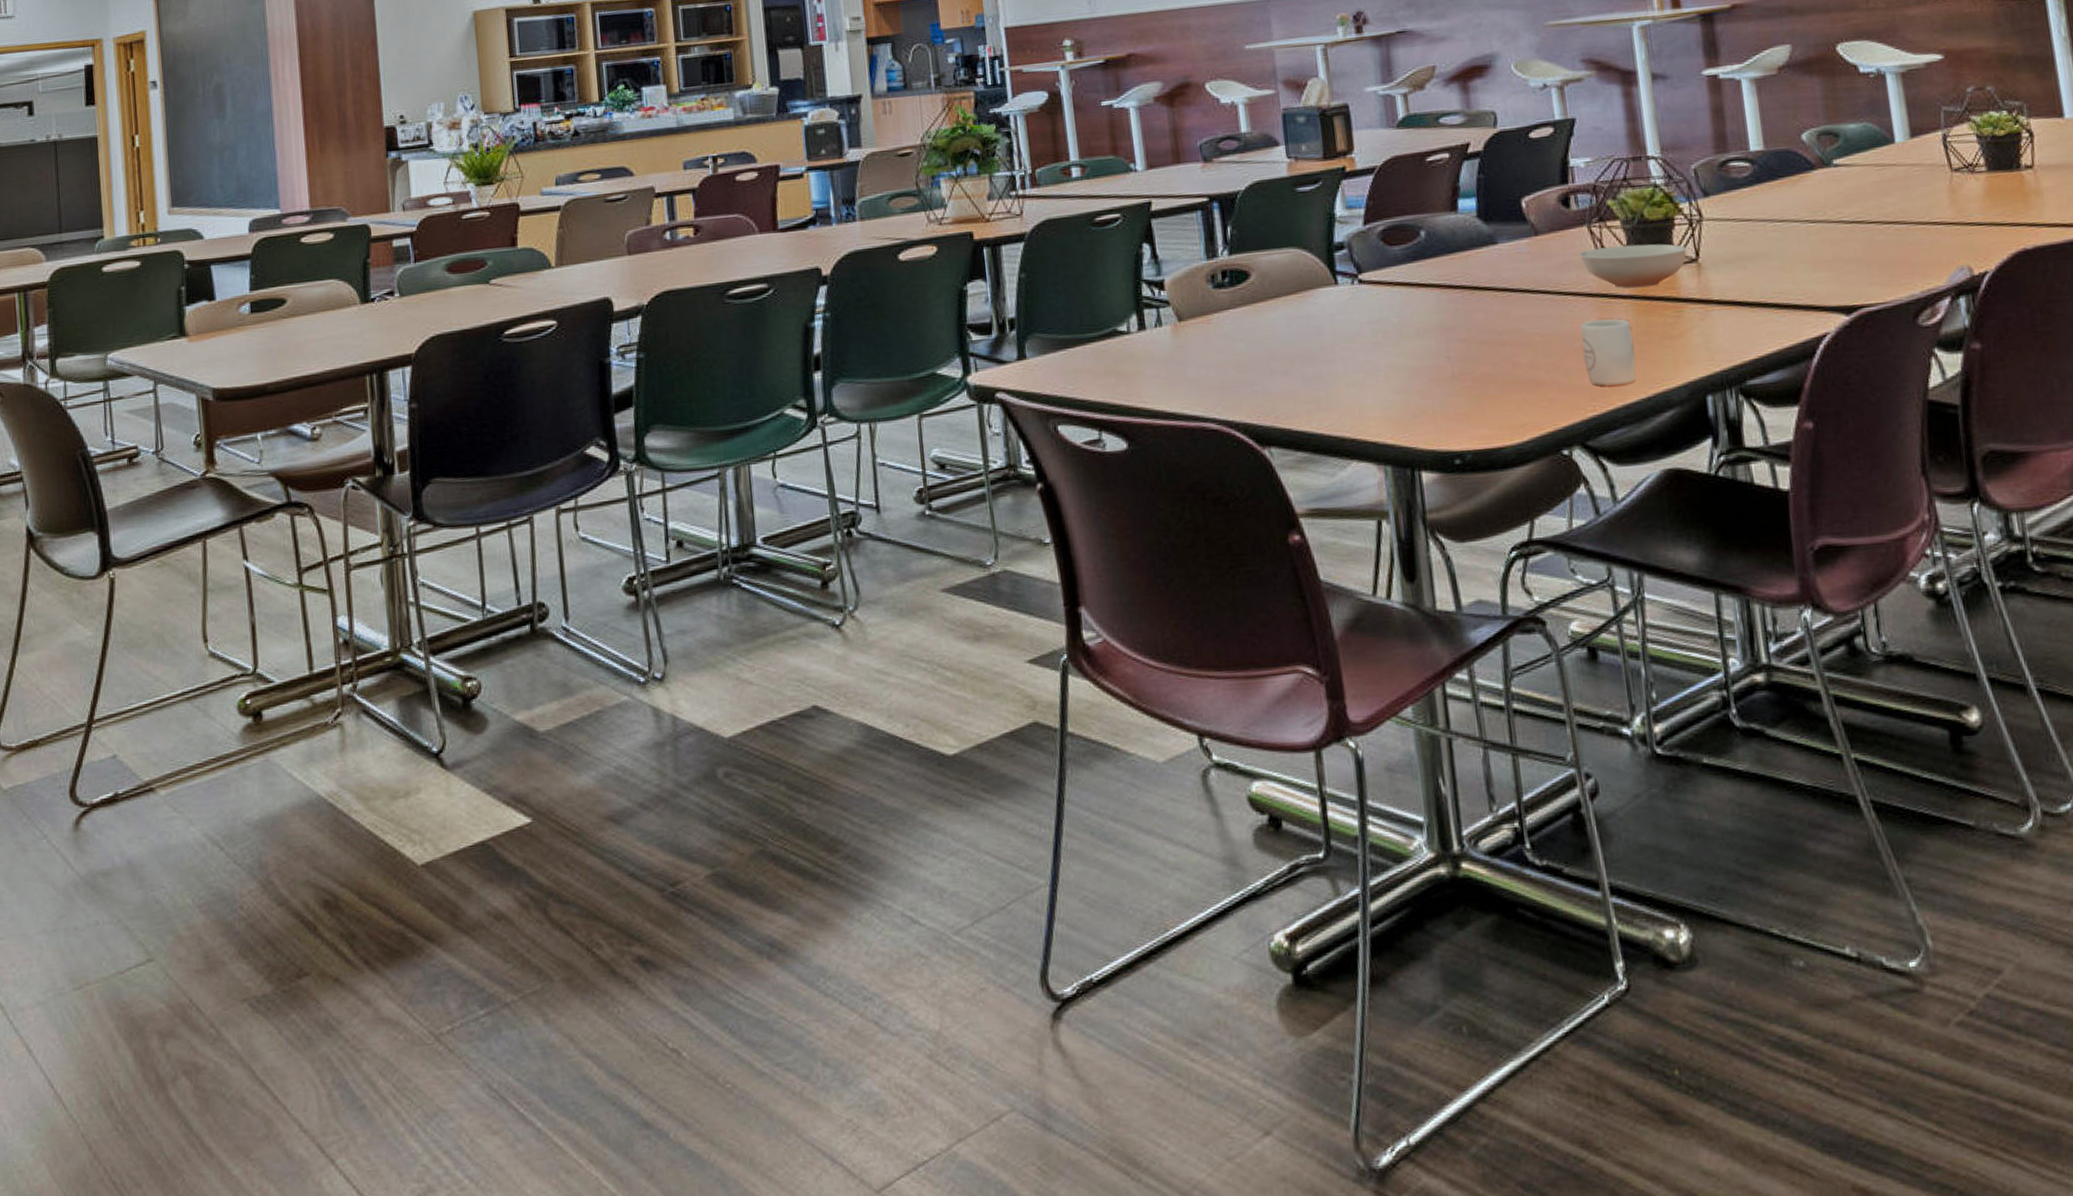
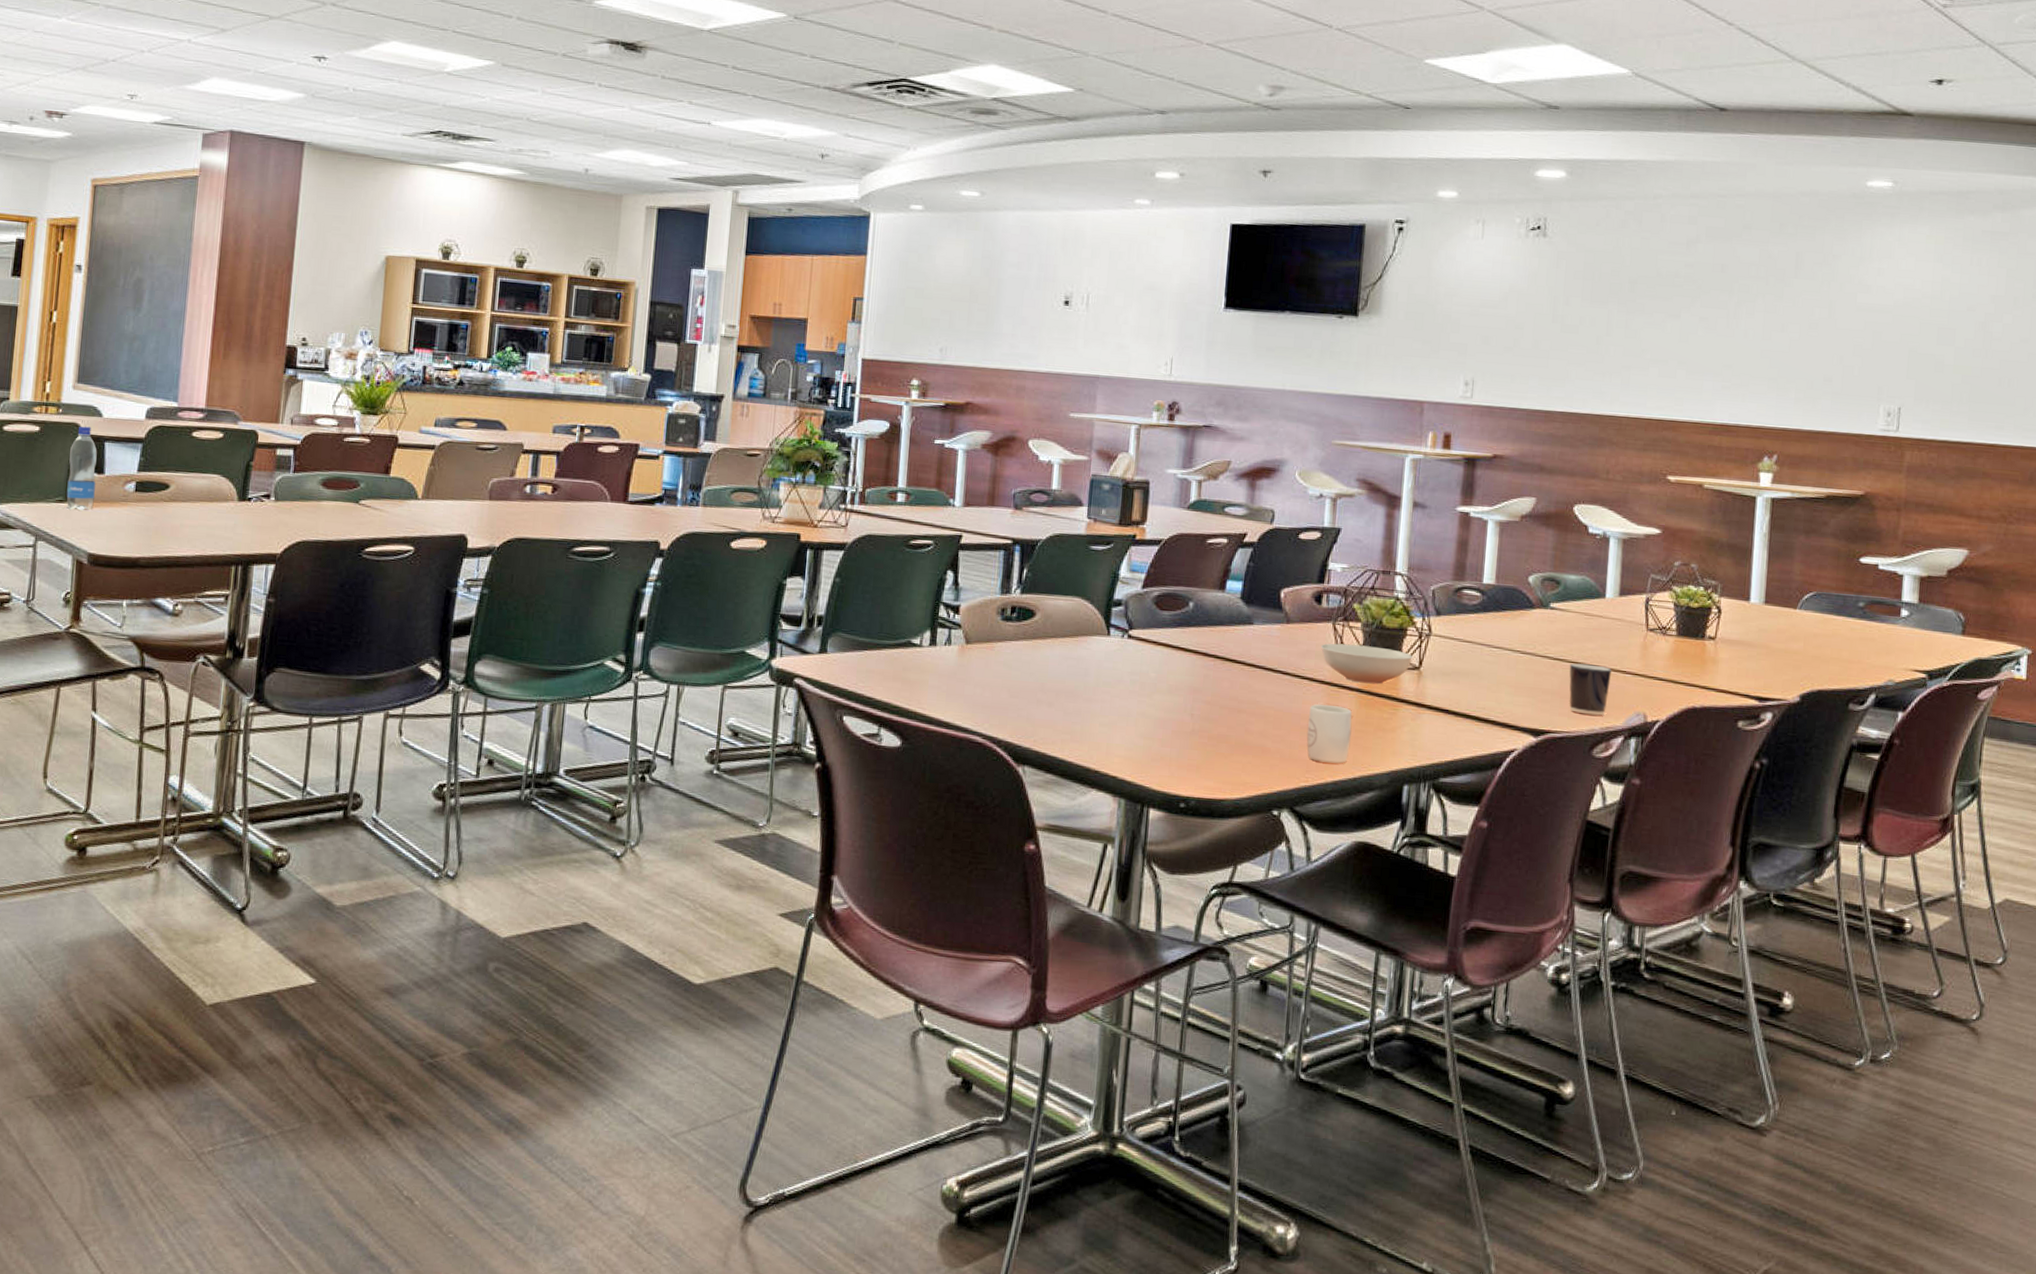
bottle: none [175,251,210,346] -> present [66,426,97,512]
mug: none [1869,221,1924,280] -> present [1569,663,1612,716]

